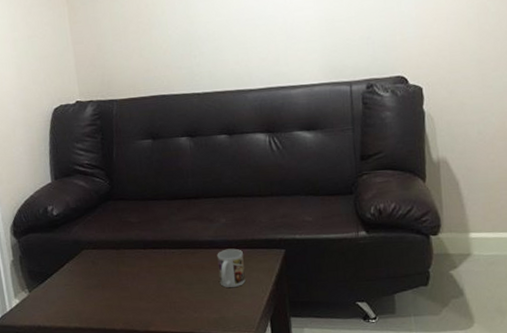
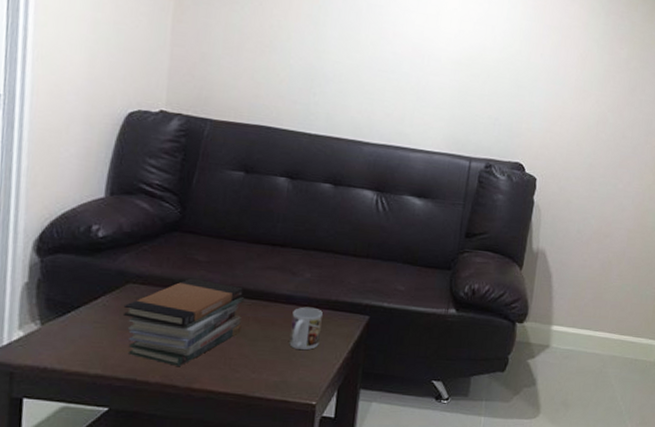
book stack: none [83,237,178,314] -> present [122,278,245,366]

